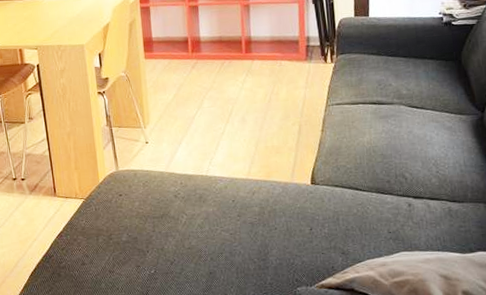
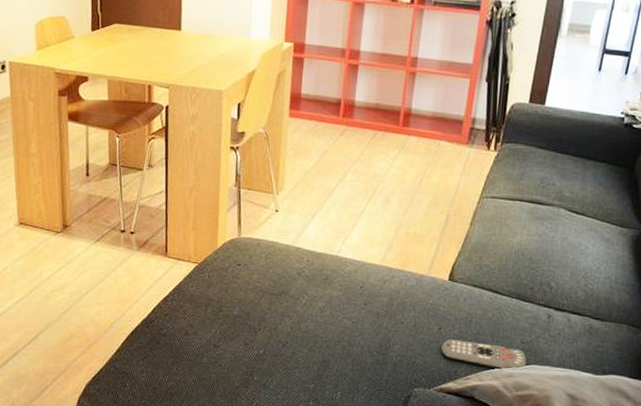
remote control: none [315,237,398,260] -> present [441,339,527,370]

